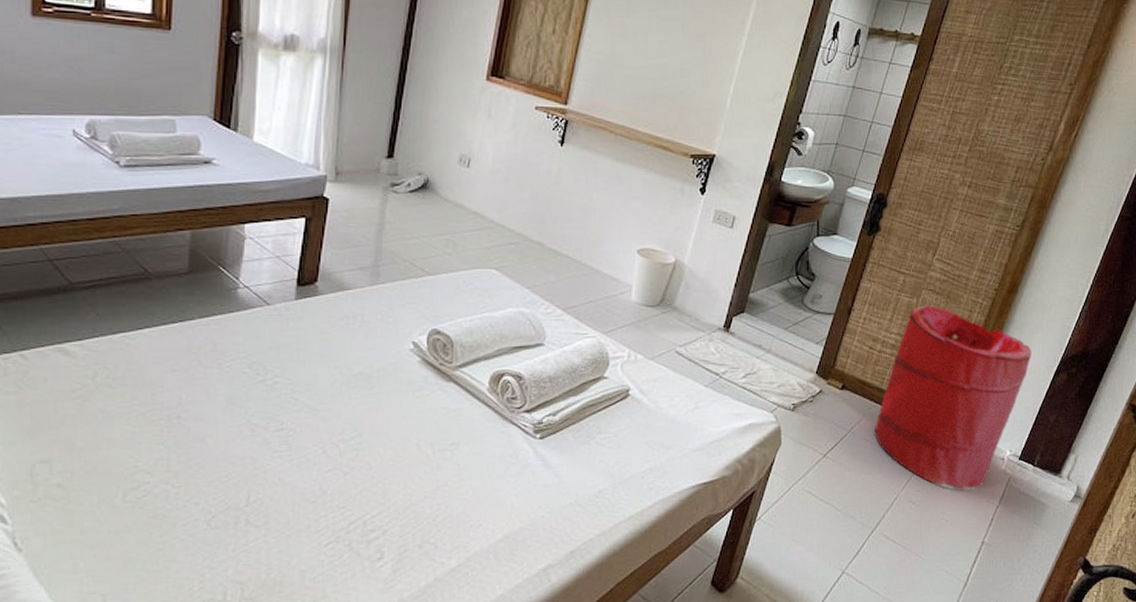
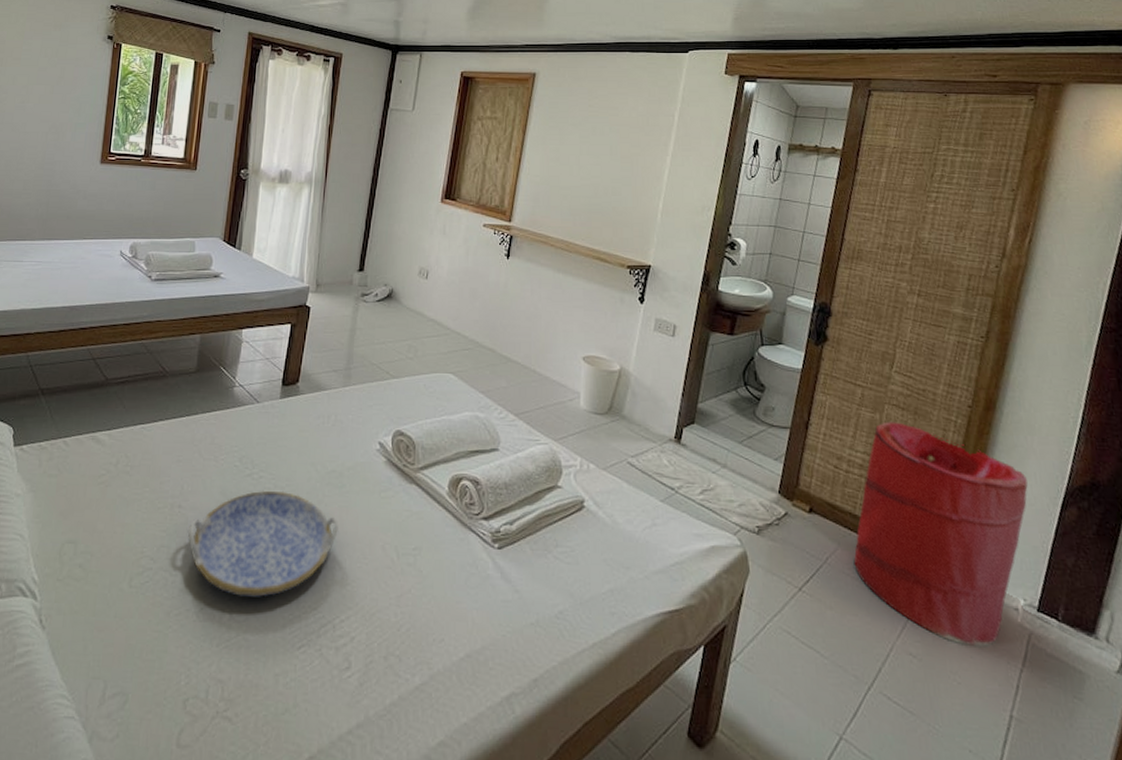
serving tray: none [190,395,367,502] -> present [187,490,338,597]

